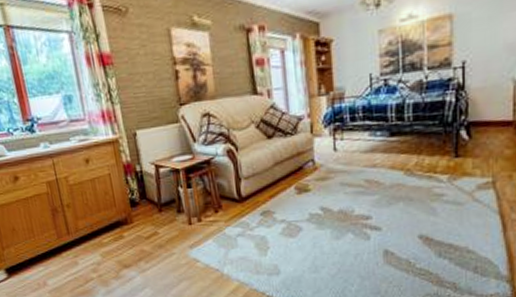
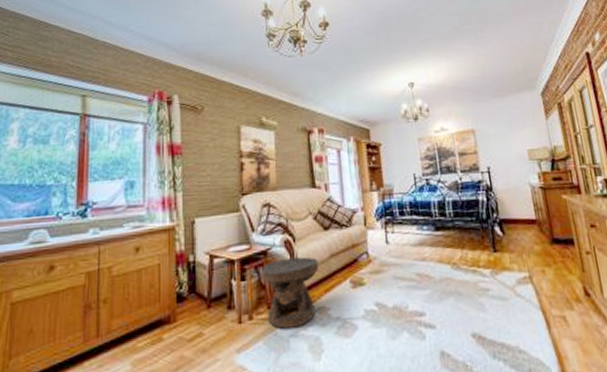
side table: none [205,165,263,230] -> present [261,257,319,329]

